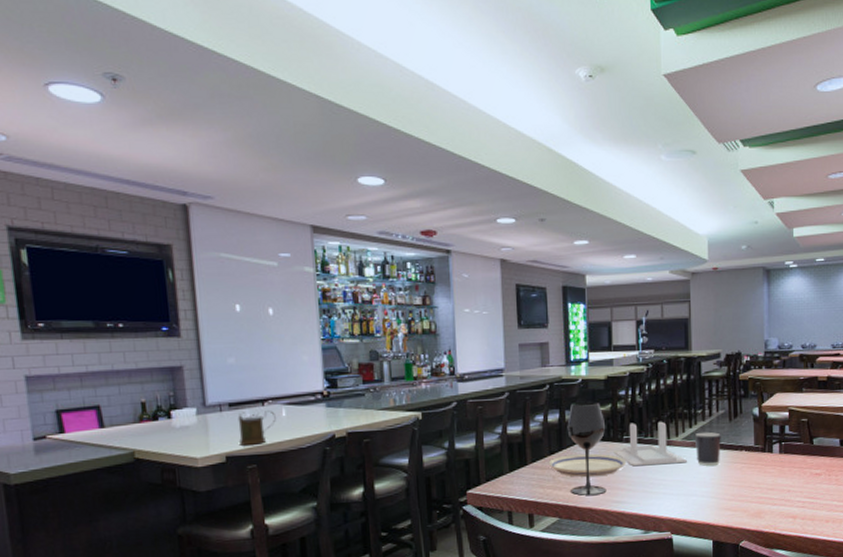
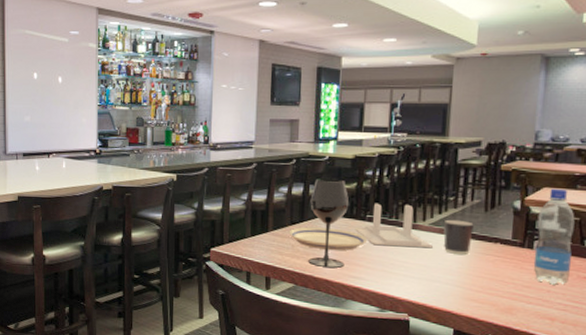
beer mug: present [238,411,276,446] -> none [29,161,58,190]
bottle: none [774,392,805,484] -> present [533,188,575,285]

